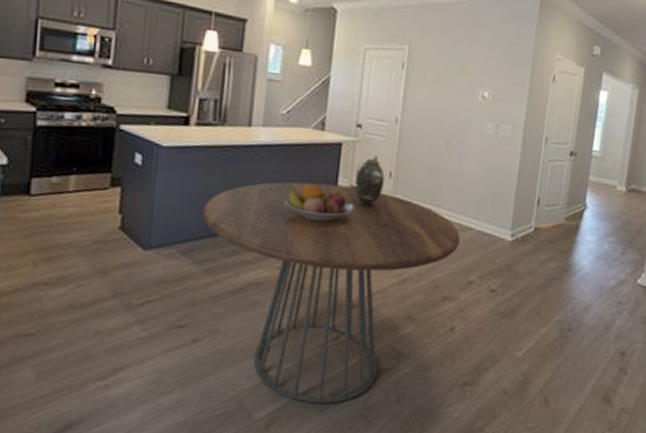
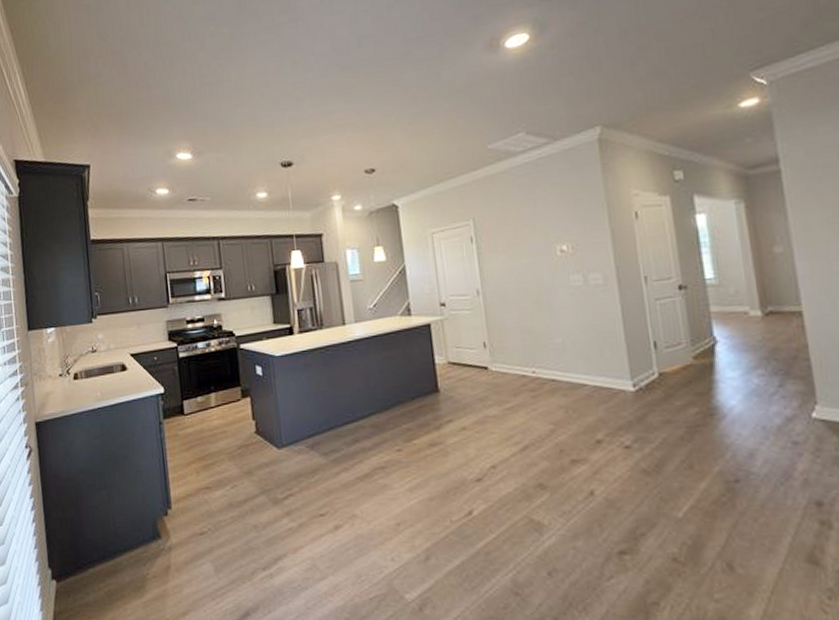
dining table: present [202,181,461,404] -> none [319,363,576,583]
fruit bowl: present [284,184,355,222] -> none [389,367,457,402]
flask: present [355,155,385,206] -> none [450,329,481,379]

